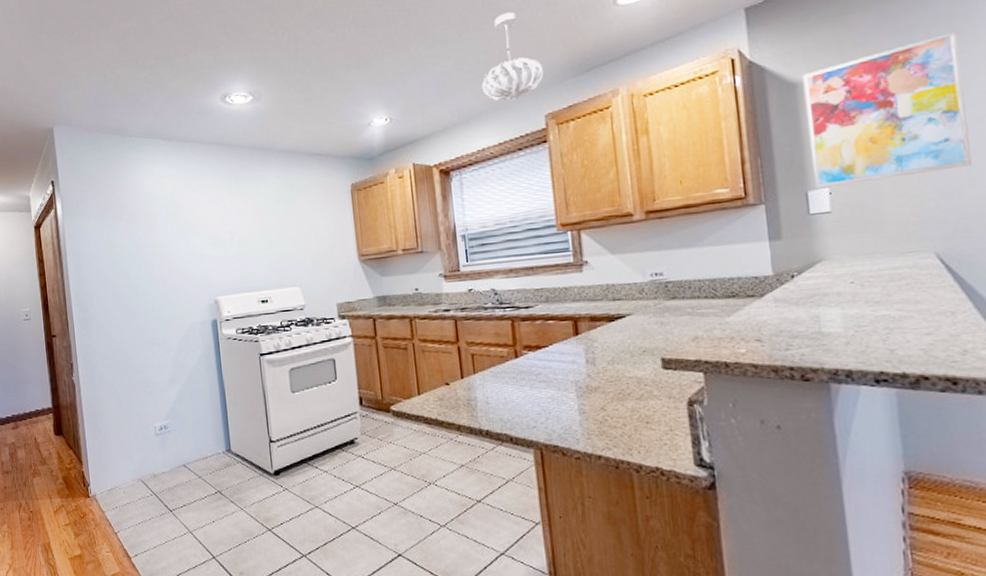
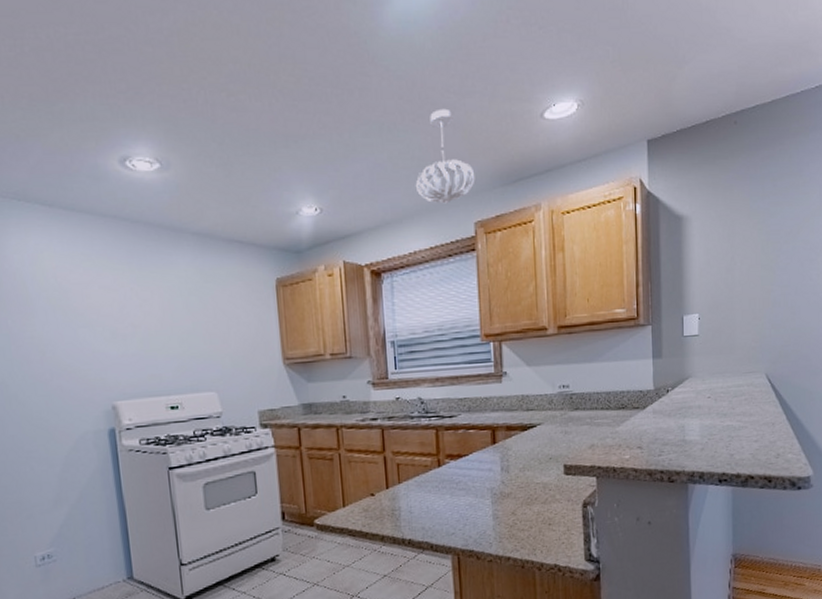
wall art: present [802,31,972,189] -> none [686,185,794,314]

